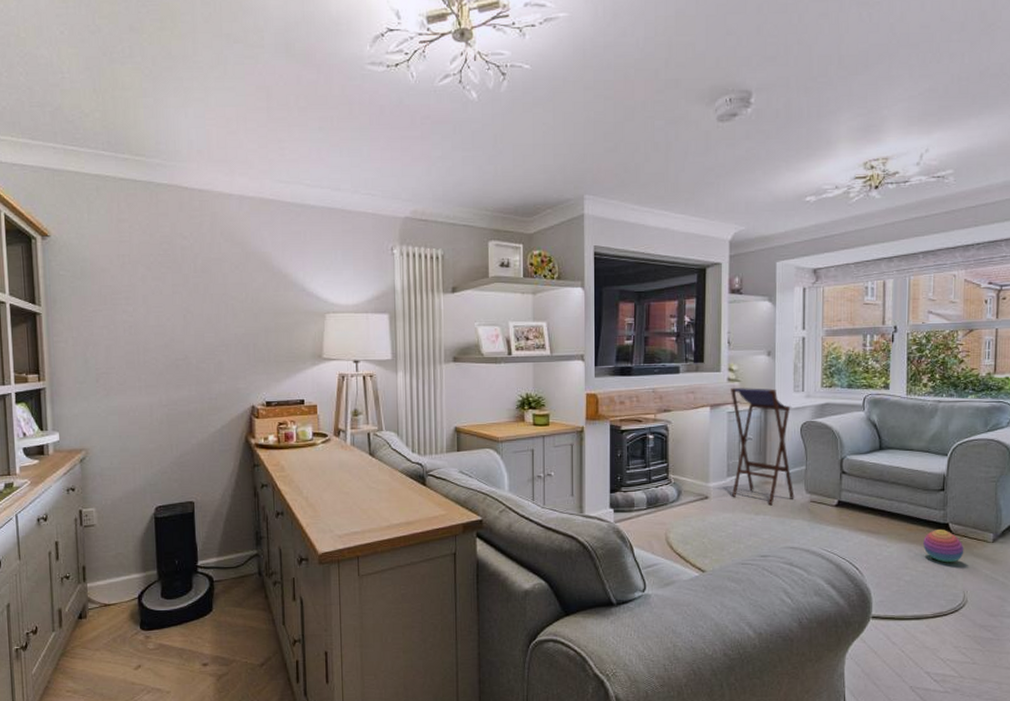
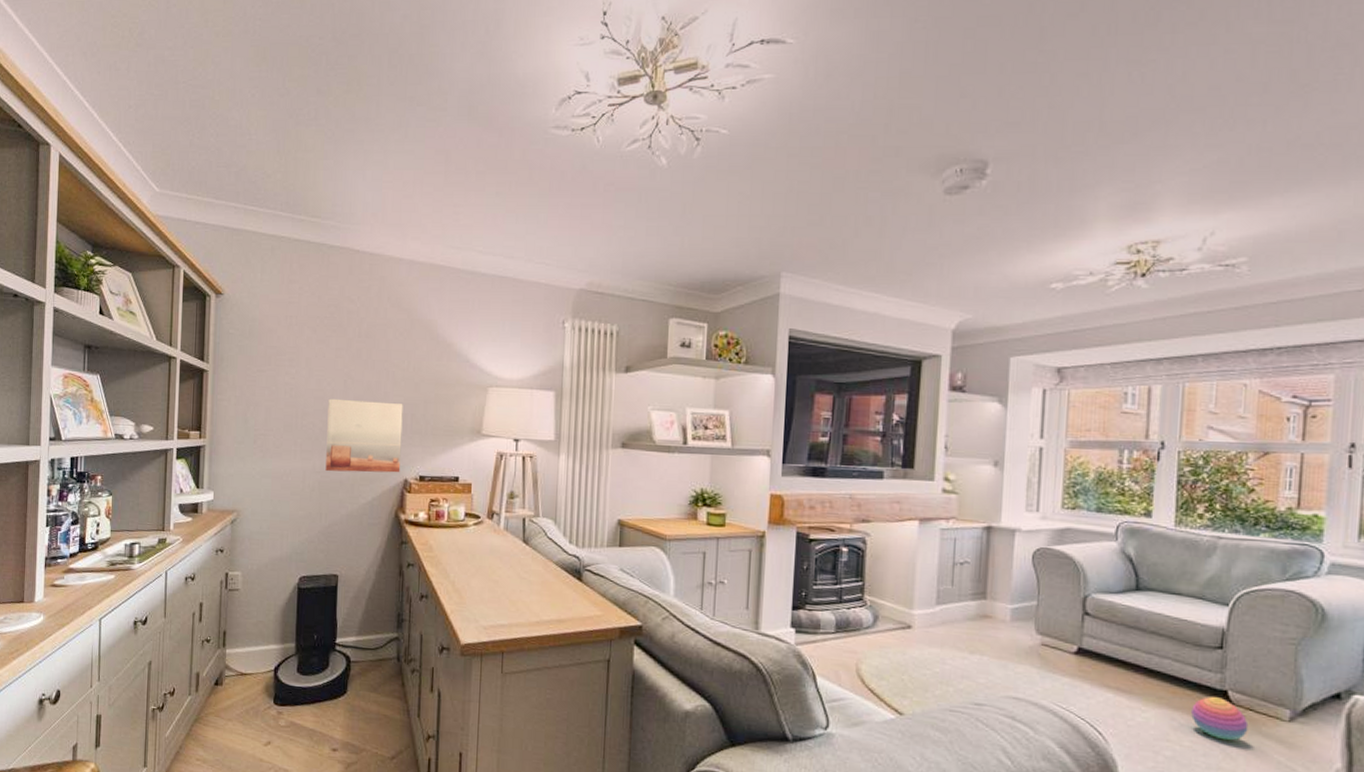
wall art: none [169,333,247,405] -> present [325,398,403,473]
stool: present [731,387,794,506] -> none [941,500,1021,645]

